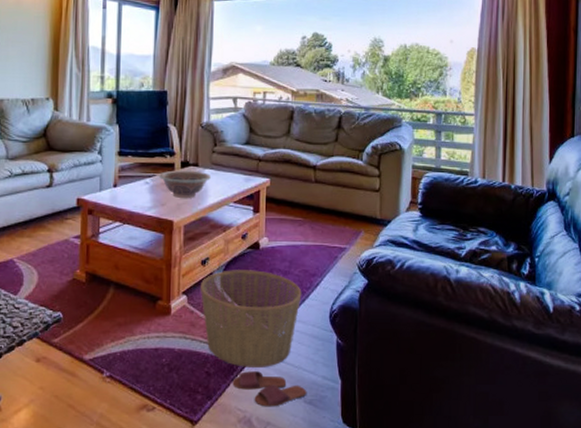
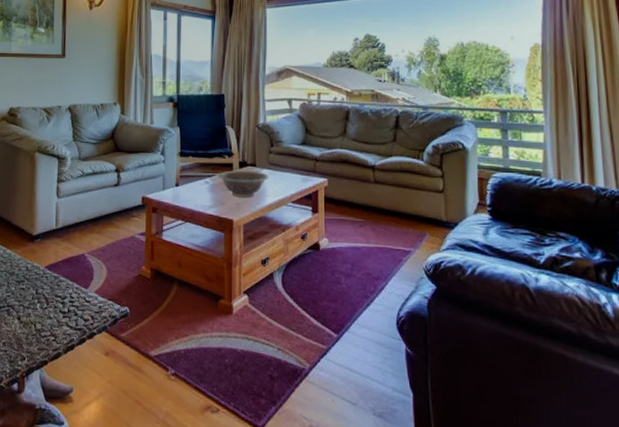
basket: present [201,270,302,367] -> none [262,270,366,374]
slippers: present [232,371,307,407] -> none [297,377,376,418]

